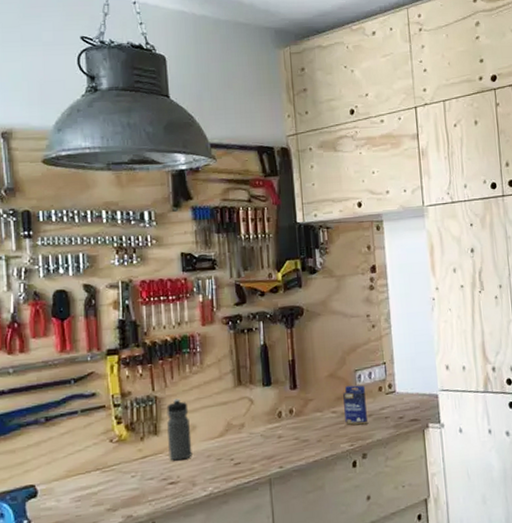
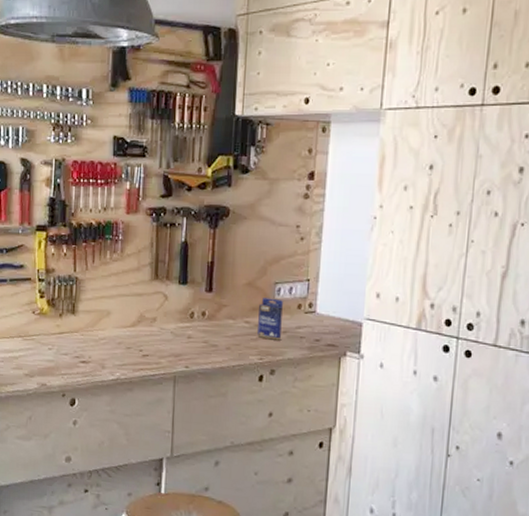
water bottle: present [166,398,192,461] -> none [83,283,106,342]

